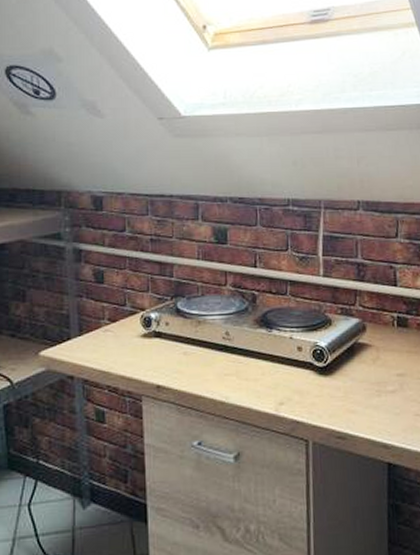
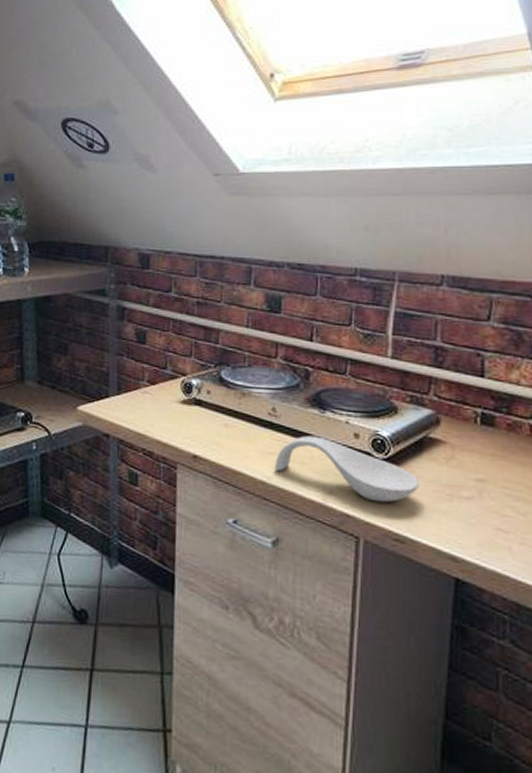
spoon rest: none [232,353,354,406] -> present [275,435,419,503]

